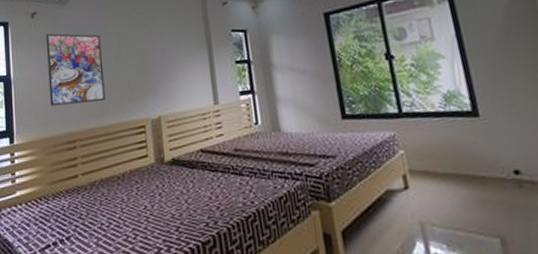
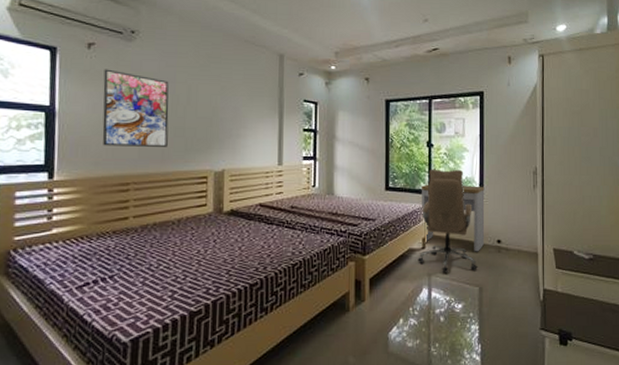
desk: none [387,99,494,190] -> present [421,184,485,252]
office chair: none [395,81,492,221] -> present [418,169,478,273]

